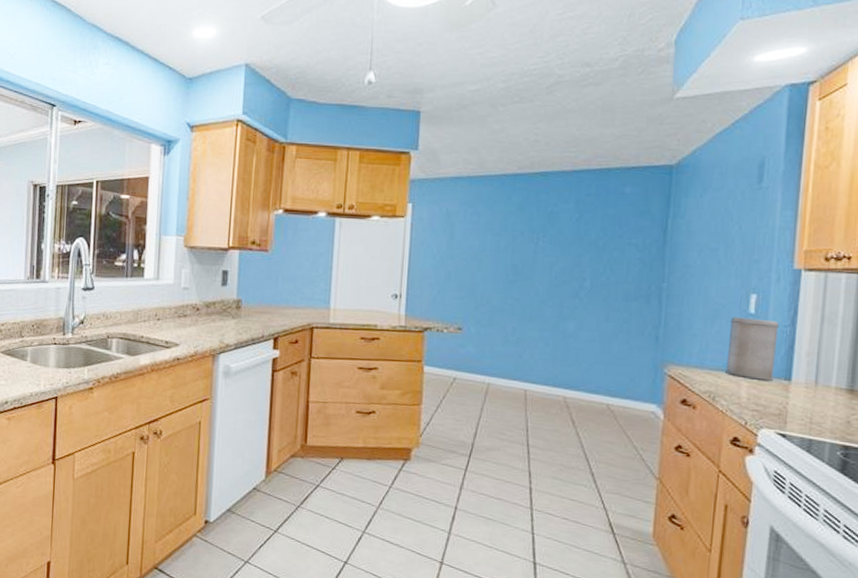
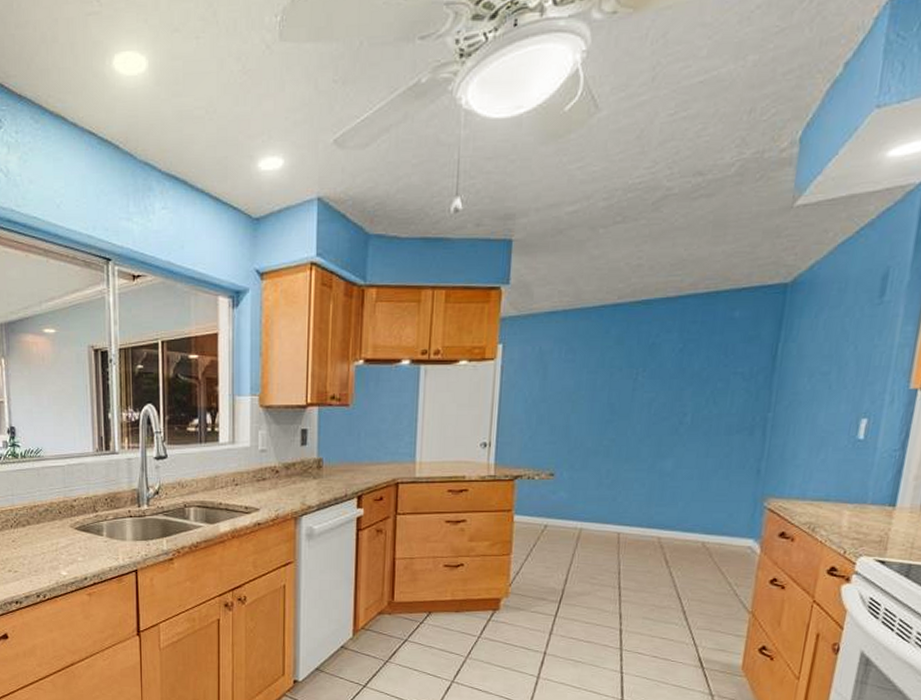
canister: present [724,317,779,381] -> none [826,444,889,508]

